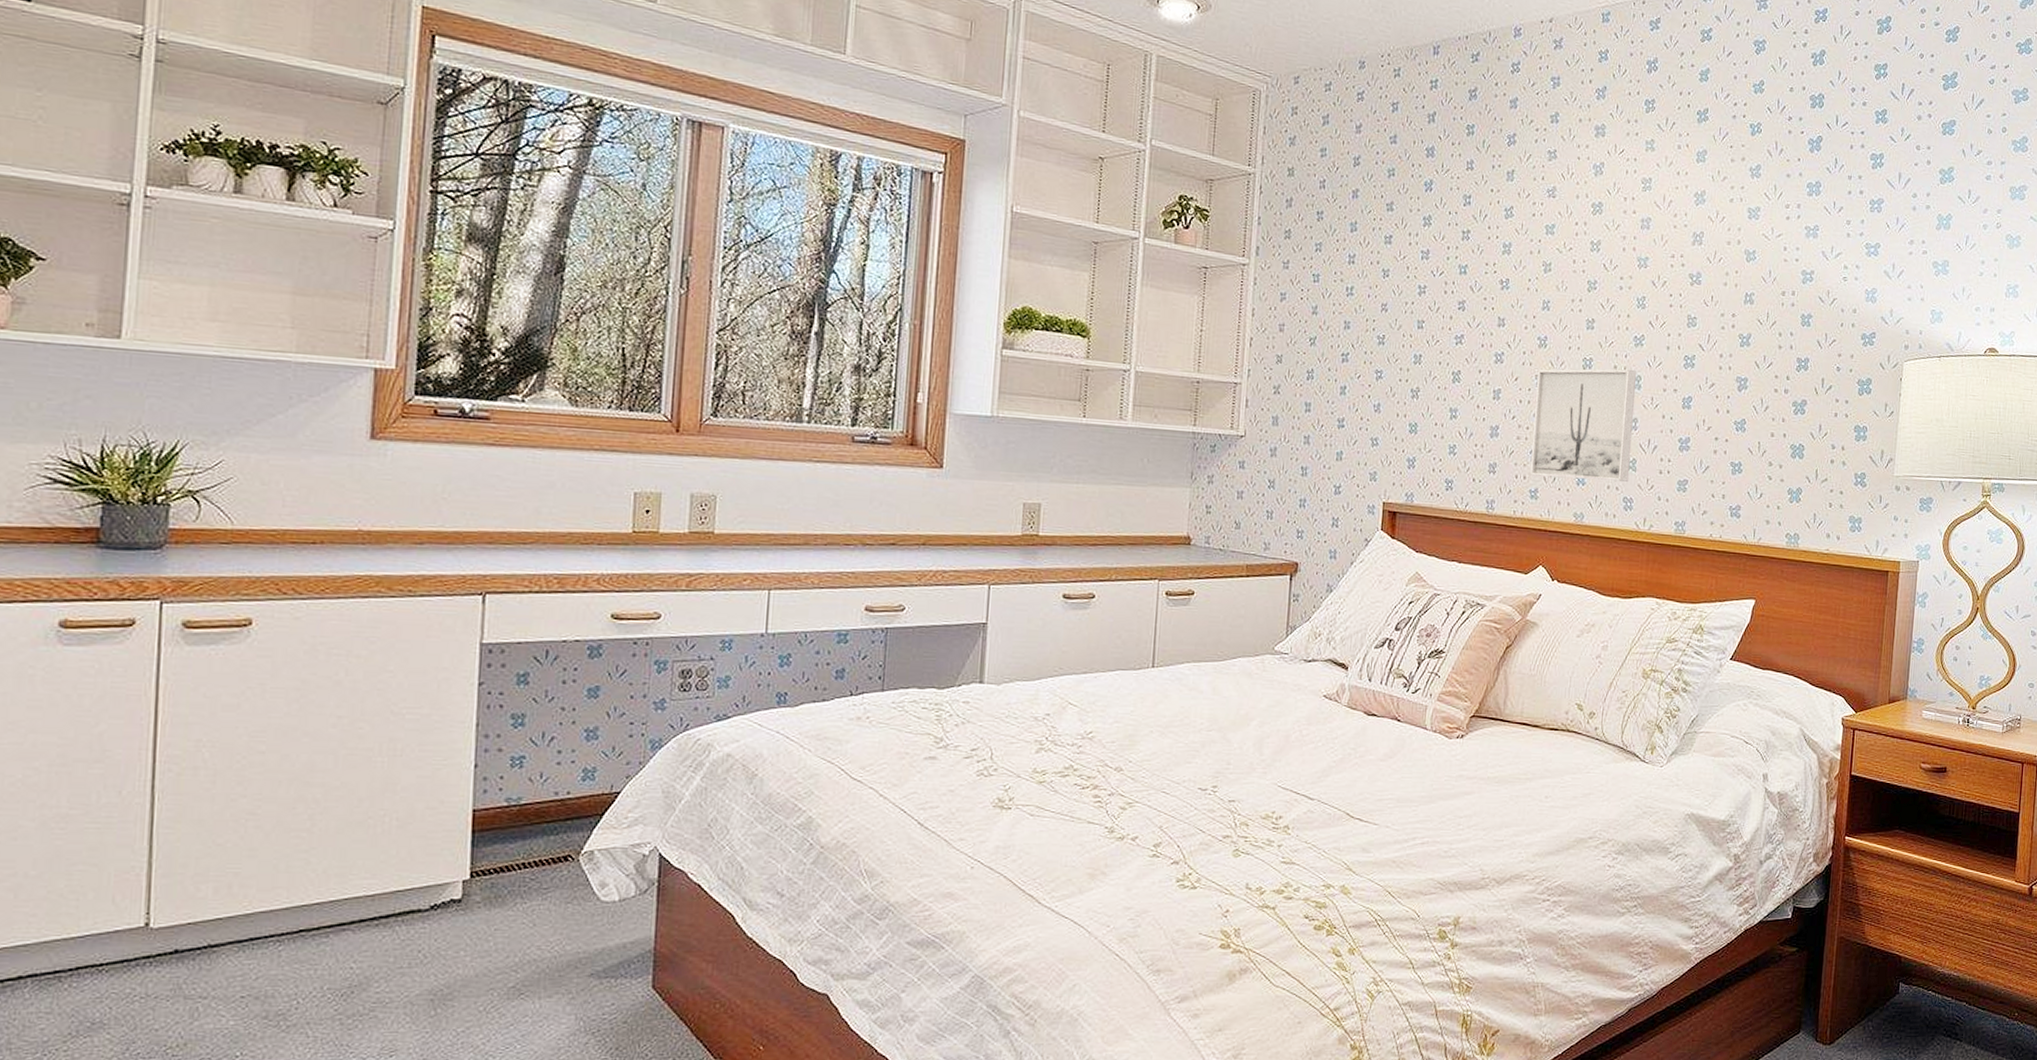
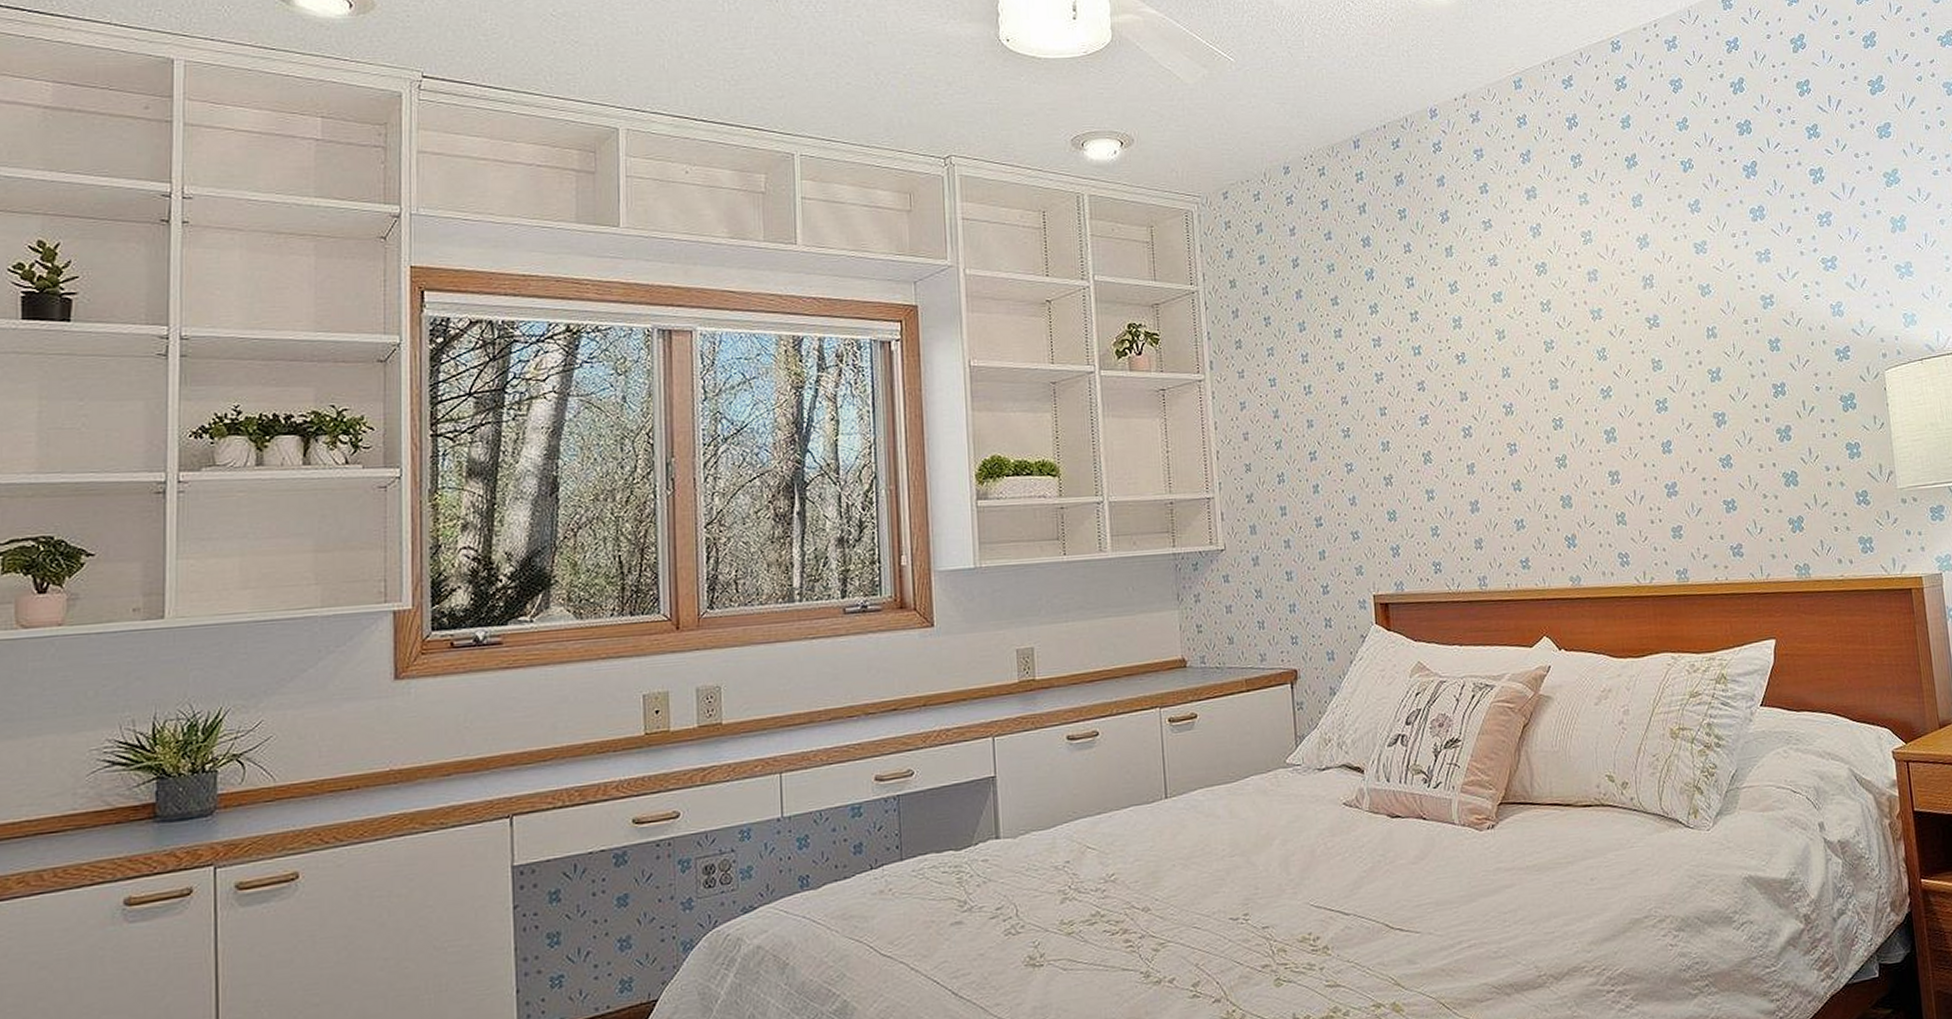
wall art: present [1529,369,1637,482] -> none [1508,422,1621,545]

